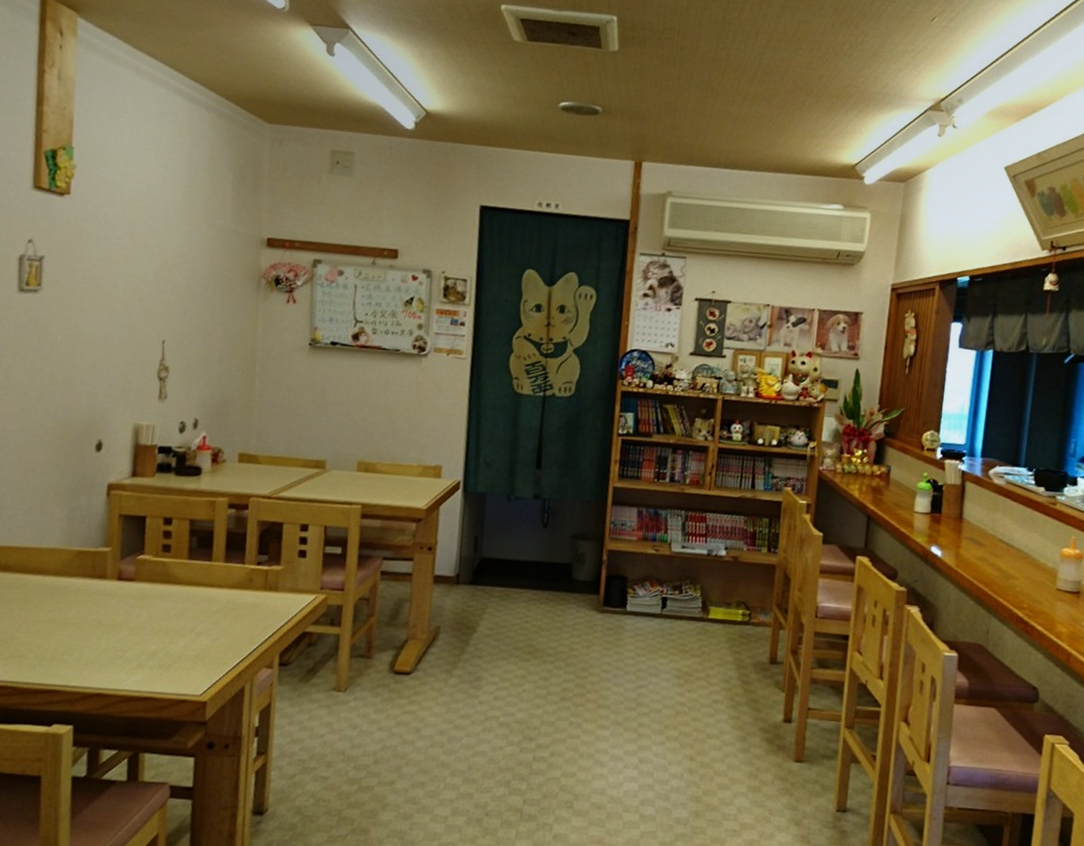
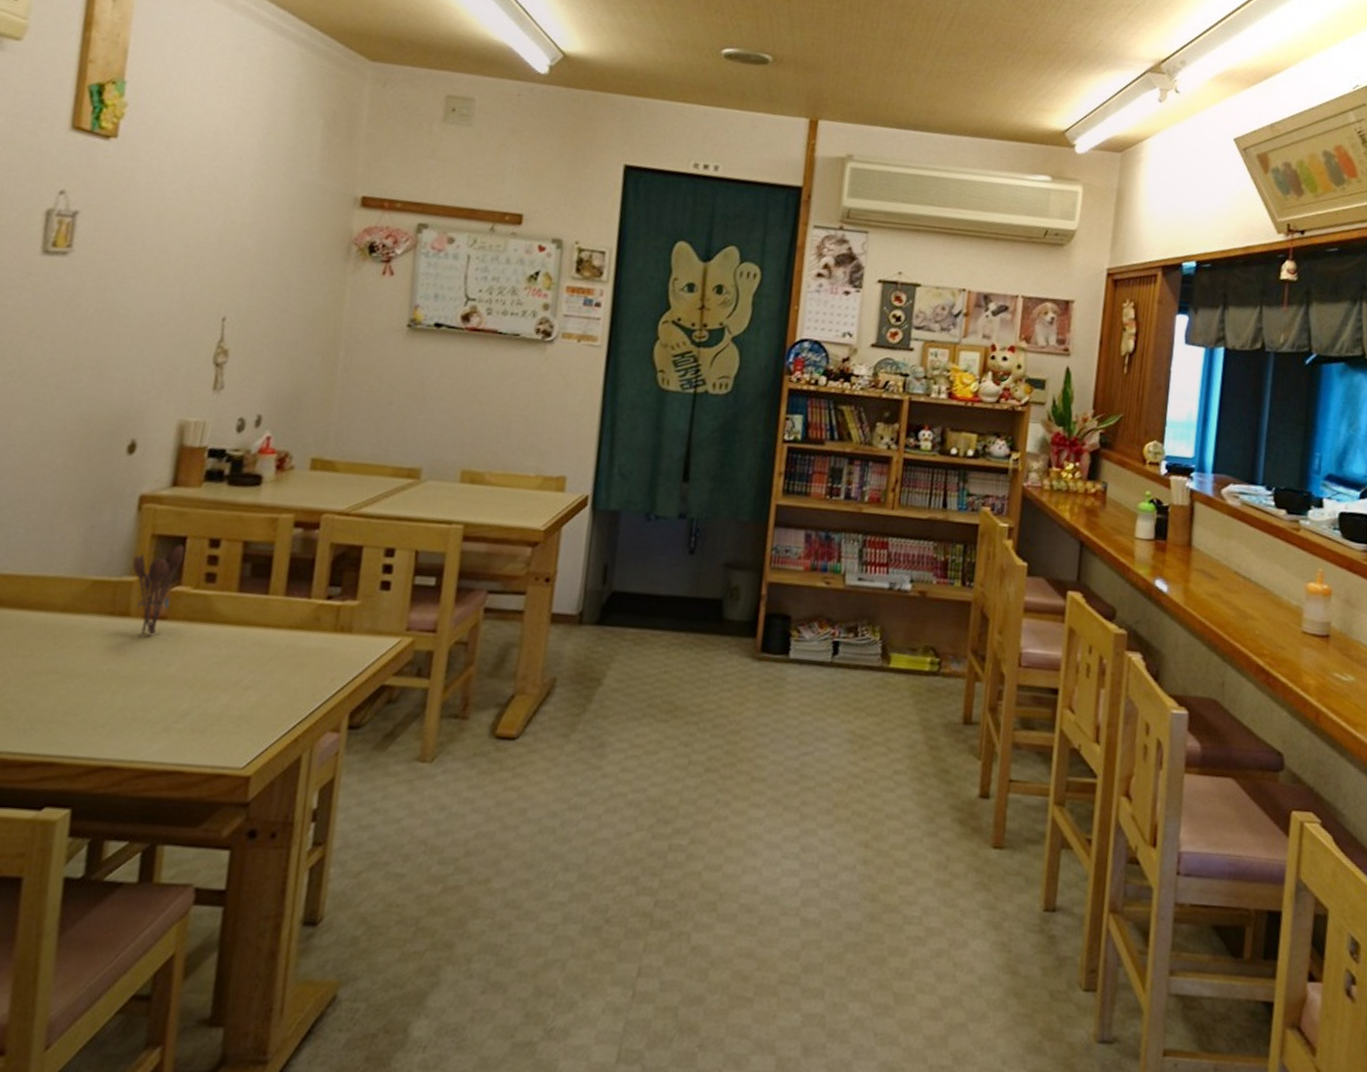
utensil holder: none [106,522,145,593] -> present [132,544,185,635]

